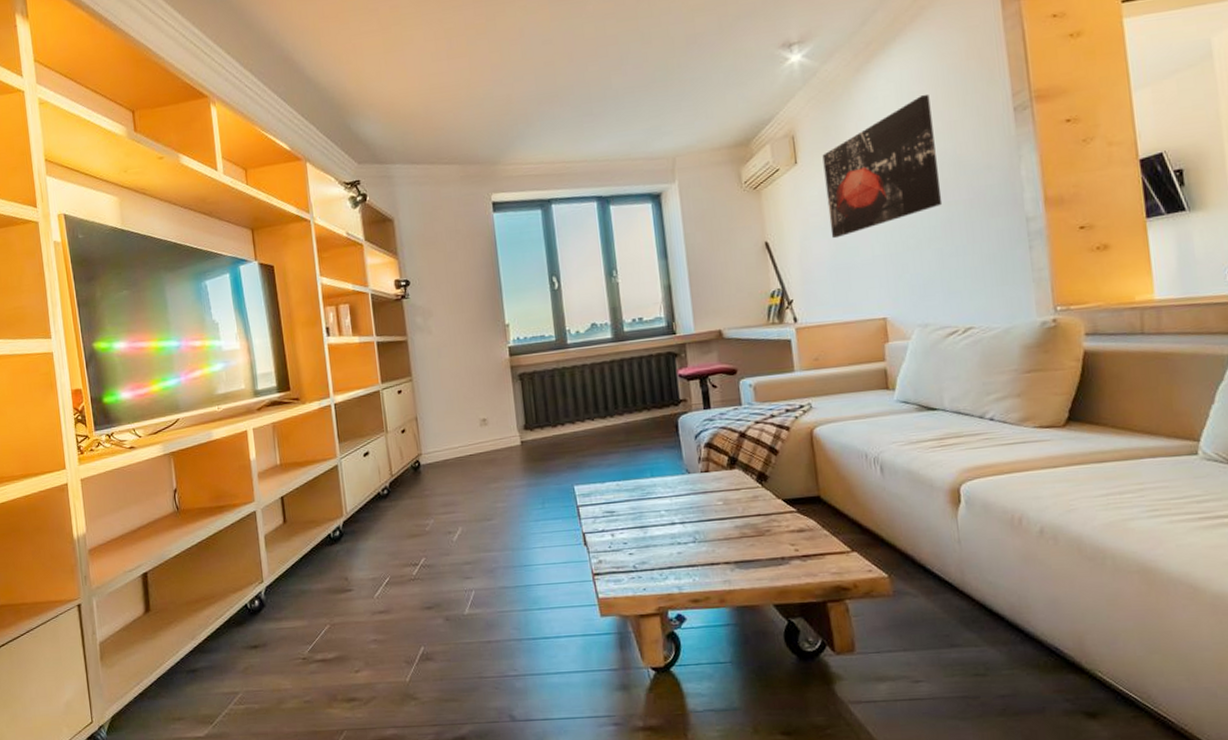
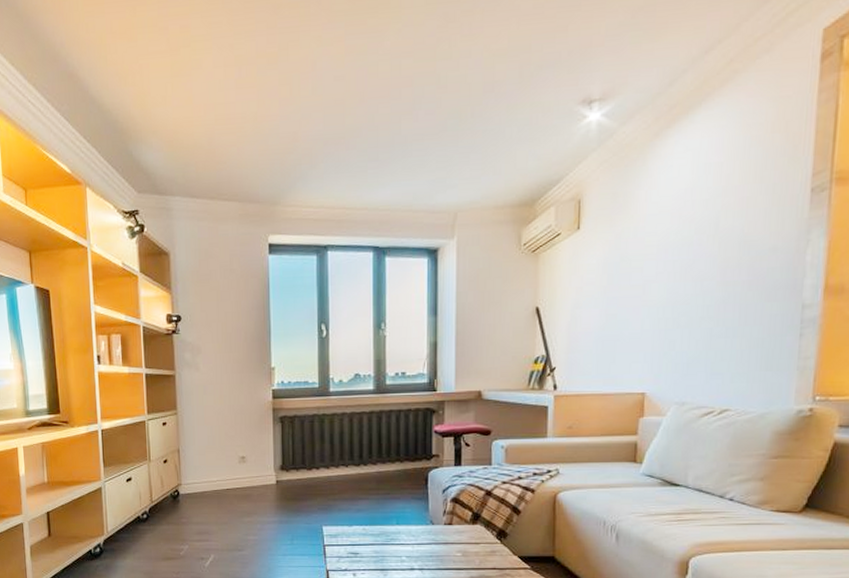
wall art: present [822,95,943,239] -> none [603,167,726,310]

